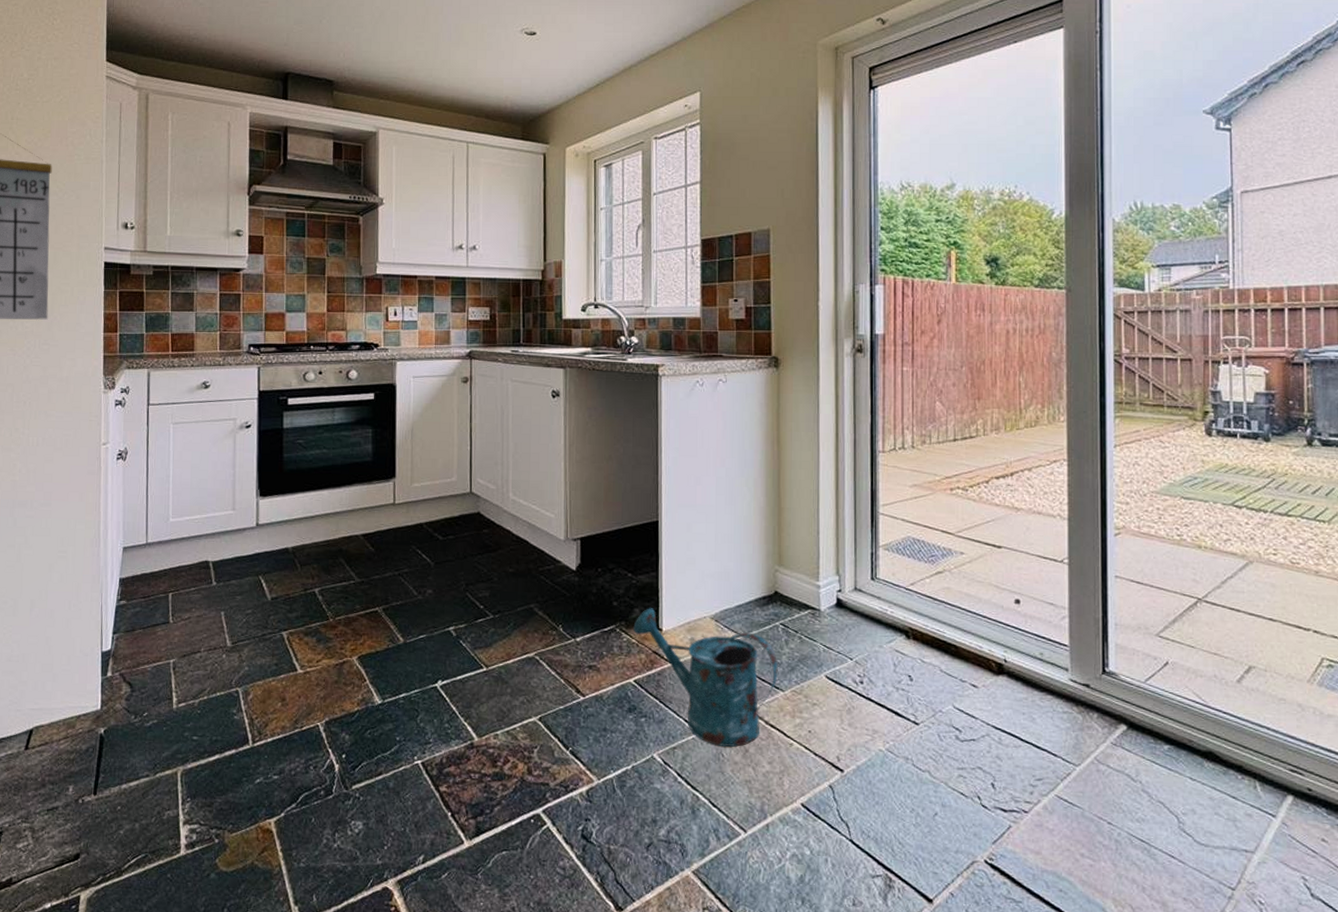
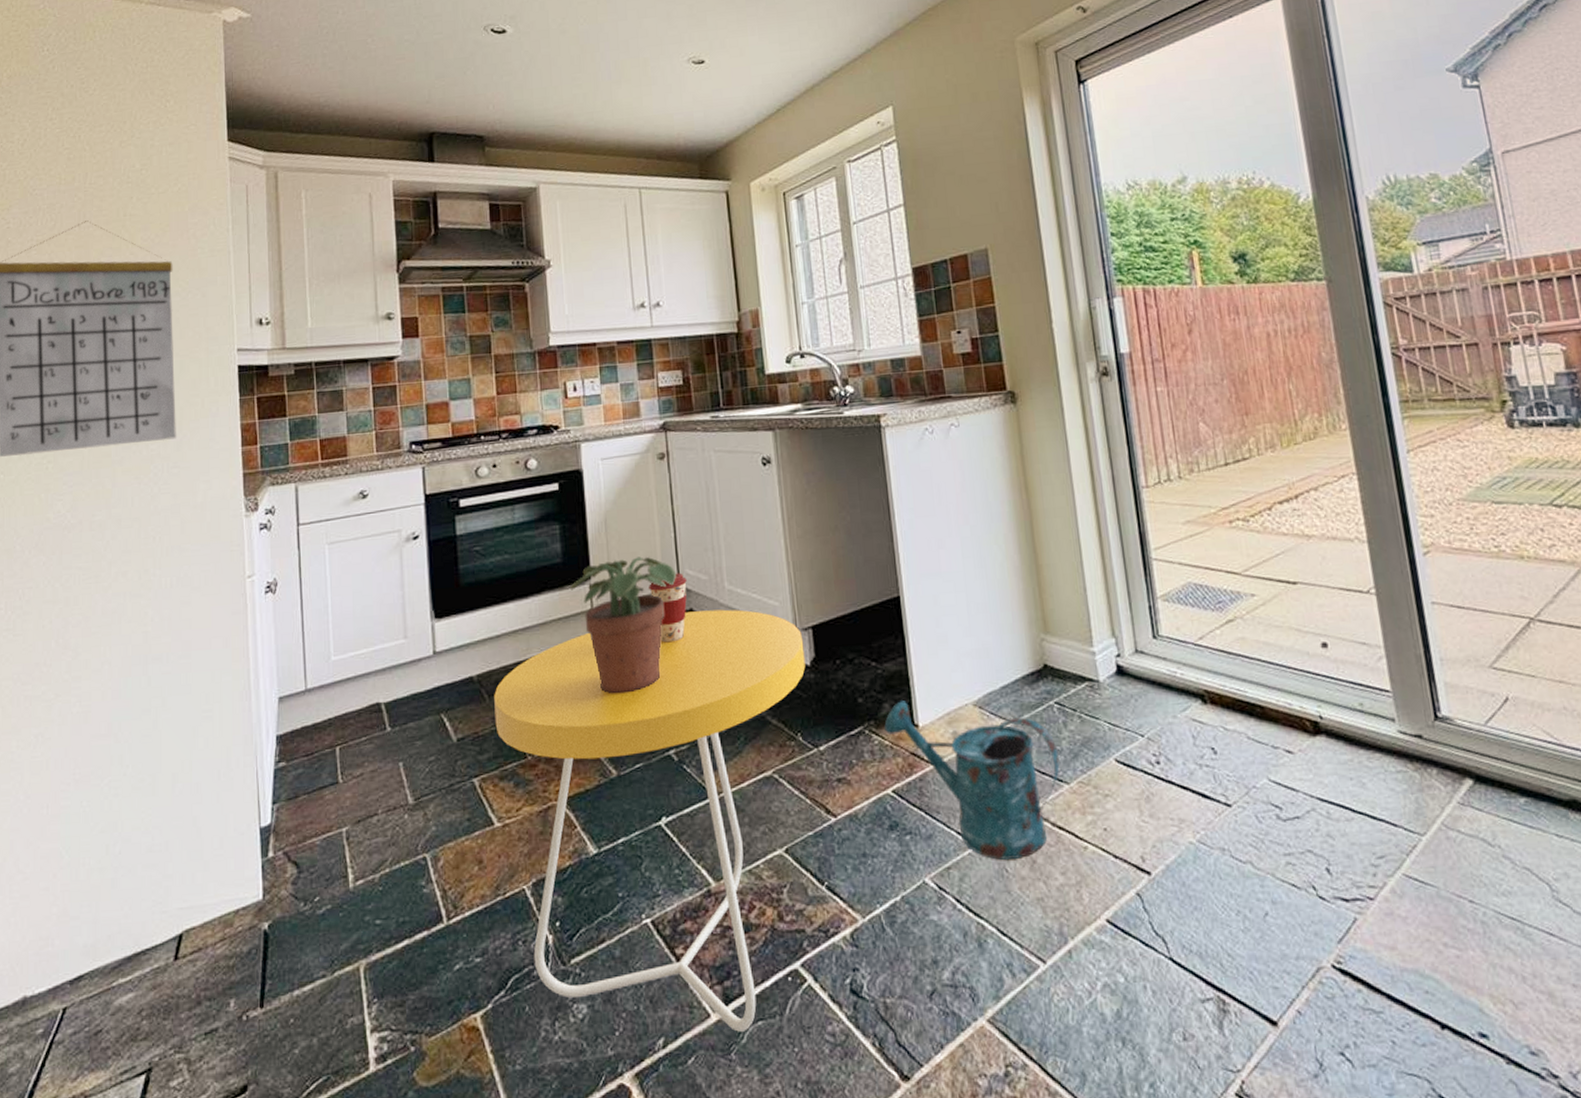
side table: none [304,514,572,858] -> present [494,609,806,1032]
potted plant: none [377,463,468,576] -> present [570,556,676,694]
coffee cup: none [444,480,477,538] -> present [649,573,687,643]

